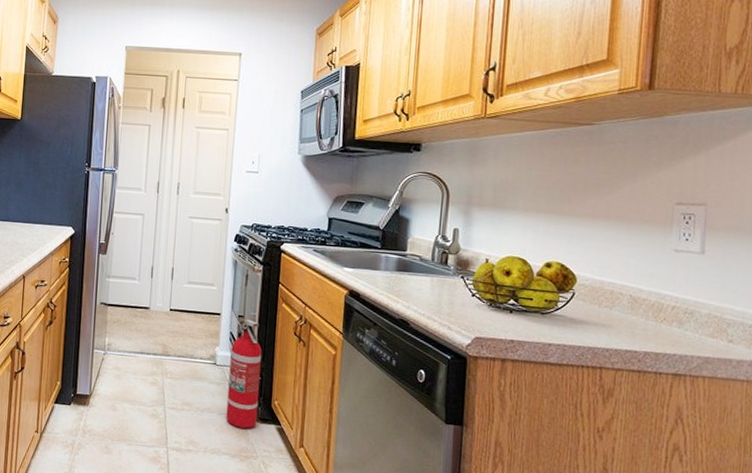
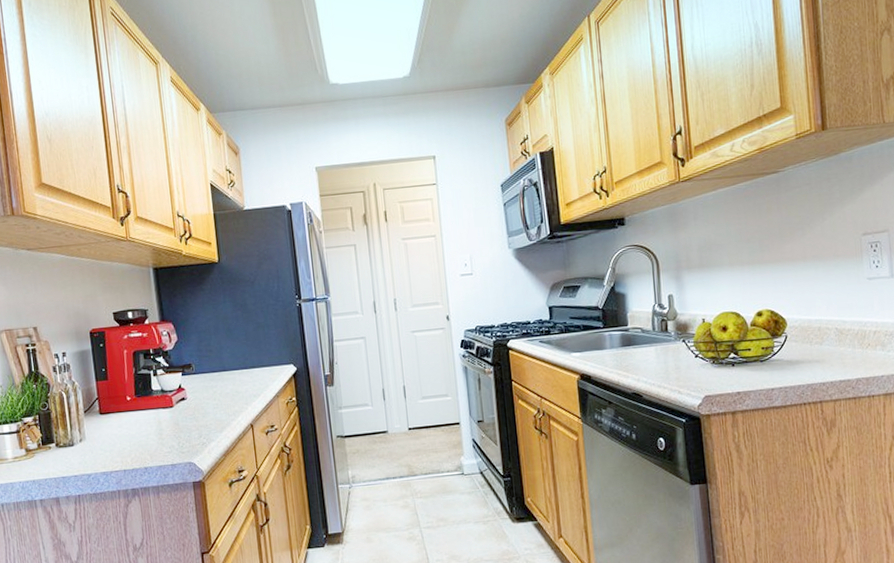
fire extinguisher: present [226,319,262,429] -> none [476,422,514,532]

